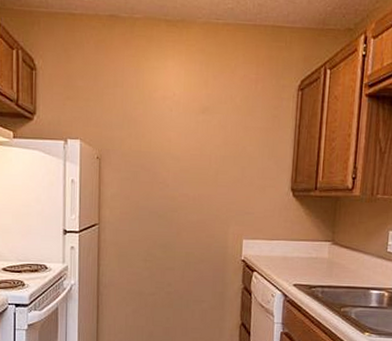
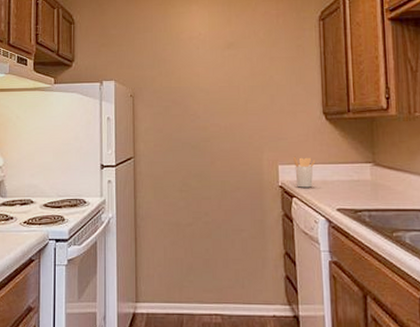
utensil holder: none [258,231,279,263] -> present [293,156,316,188]

